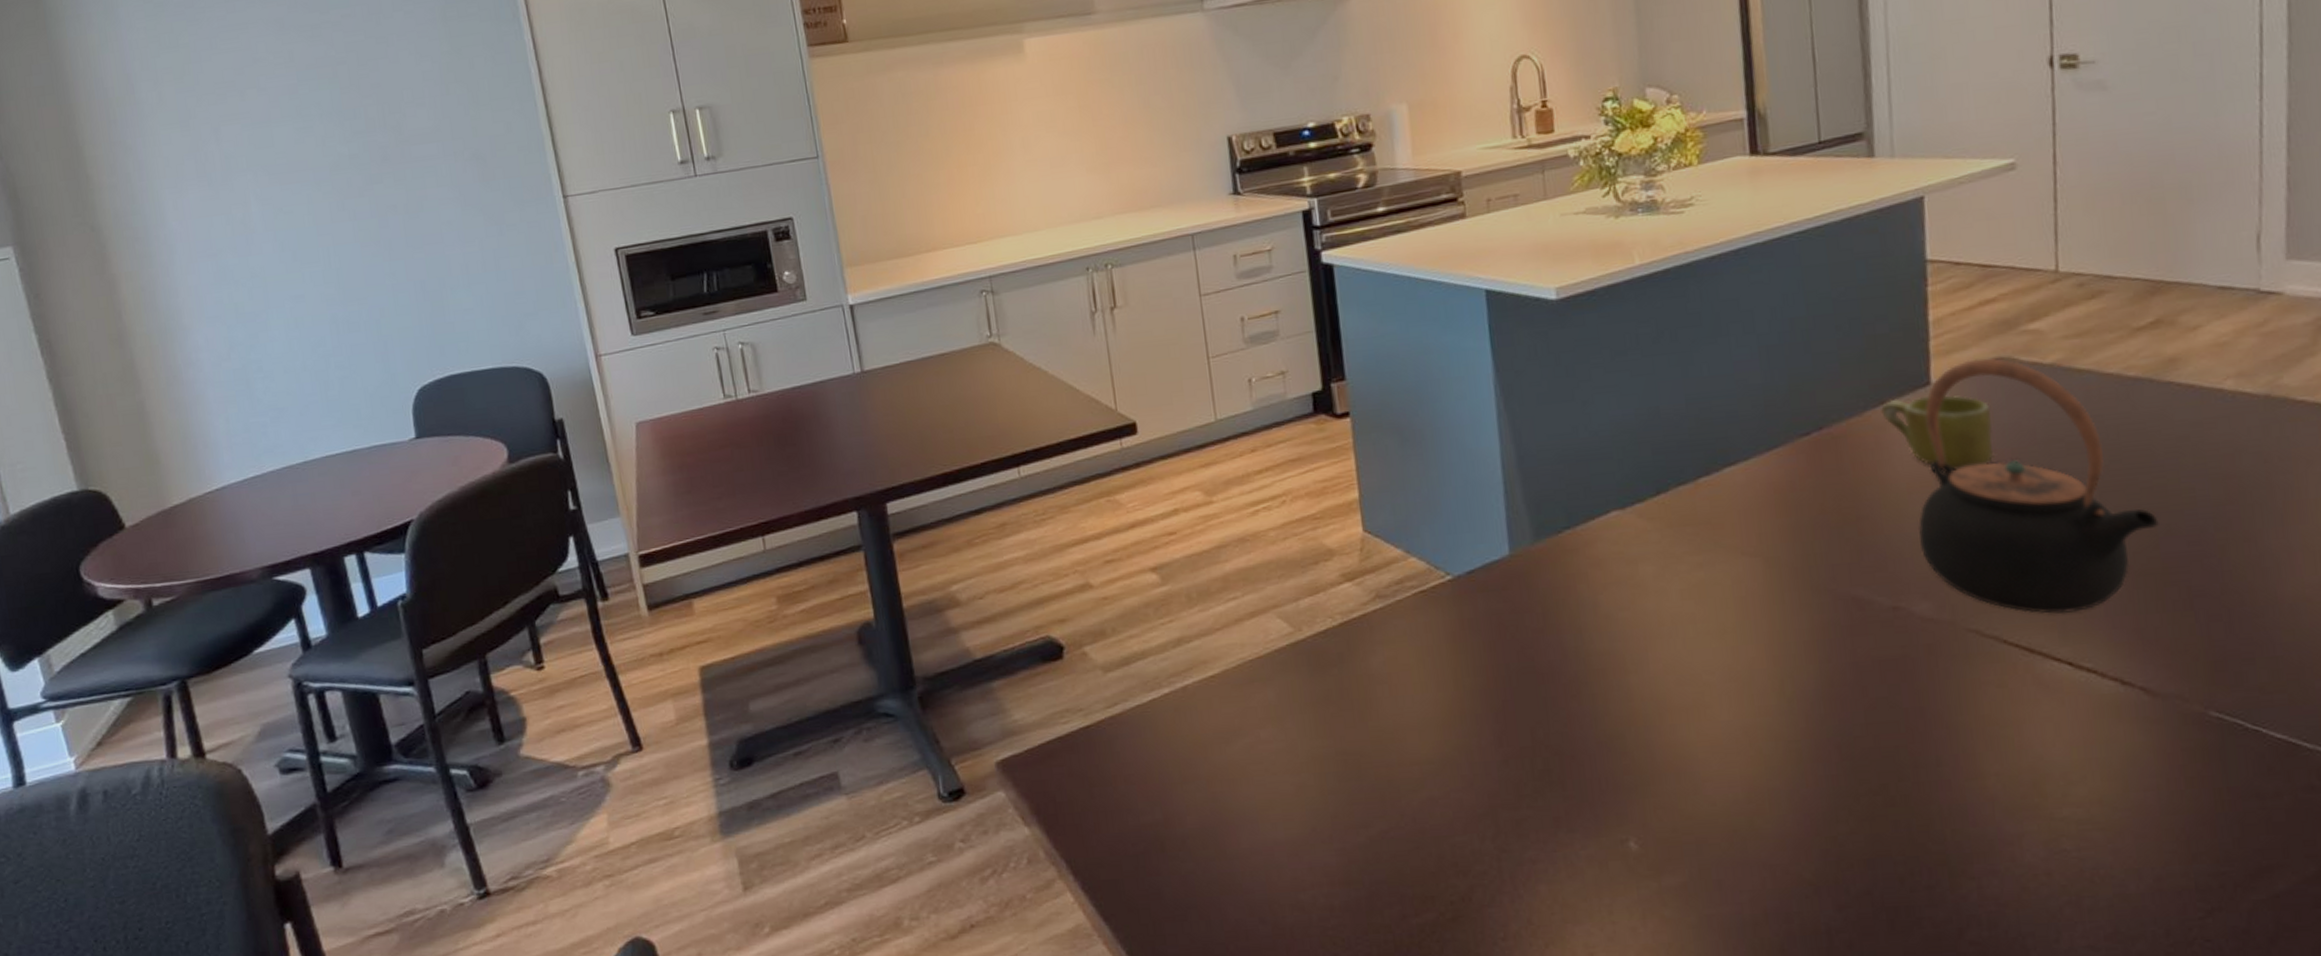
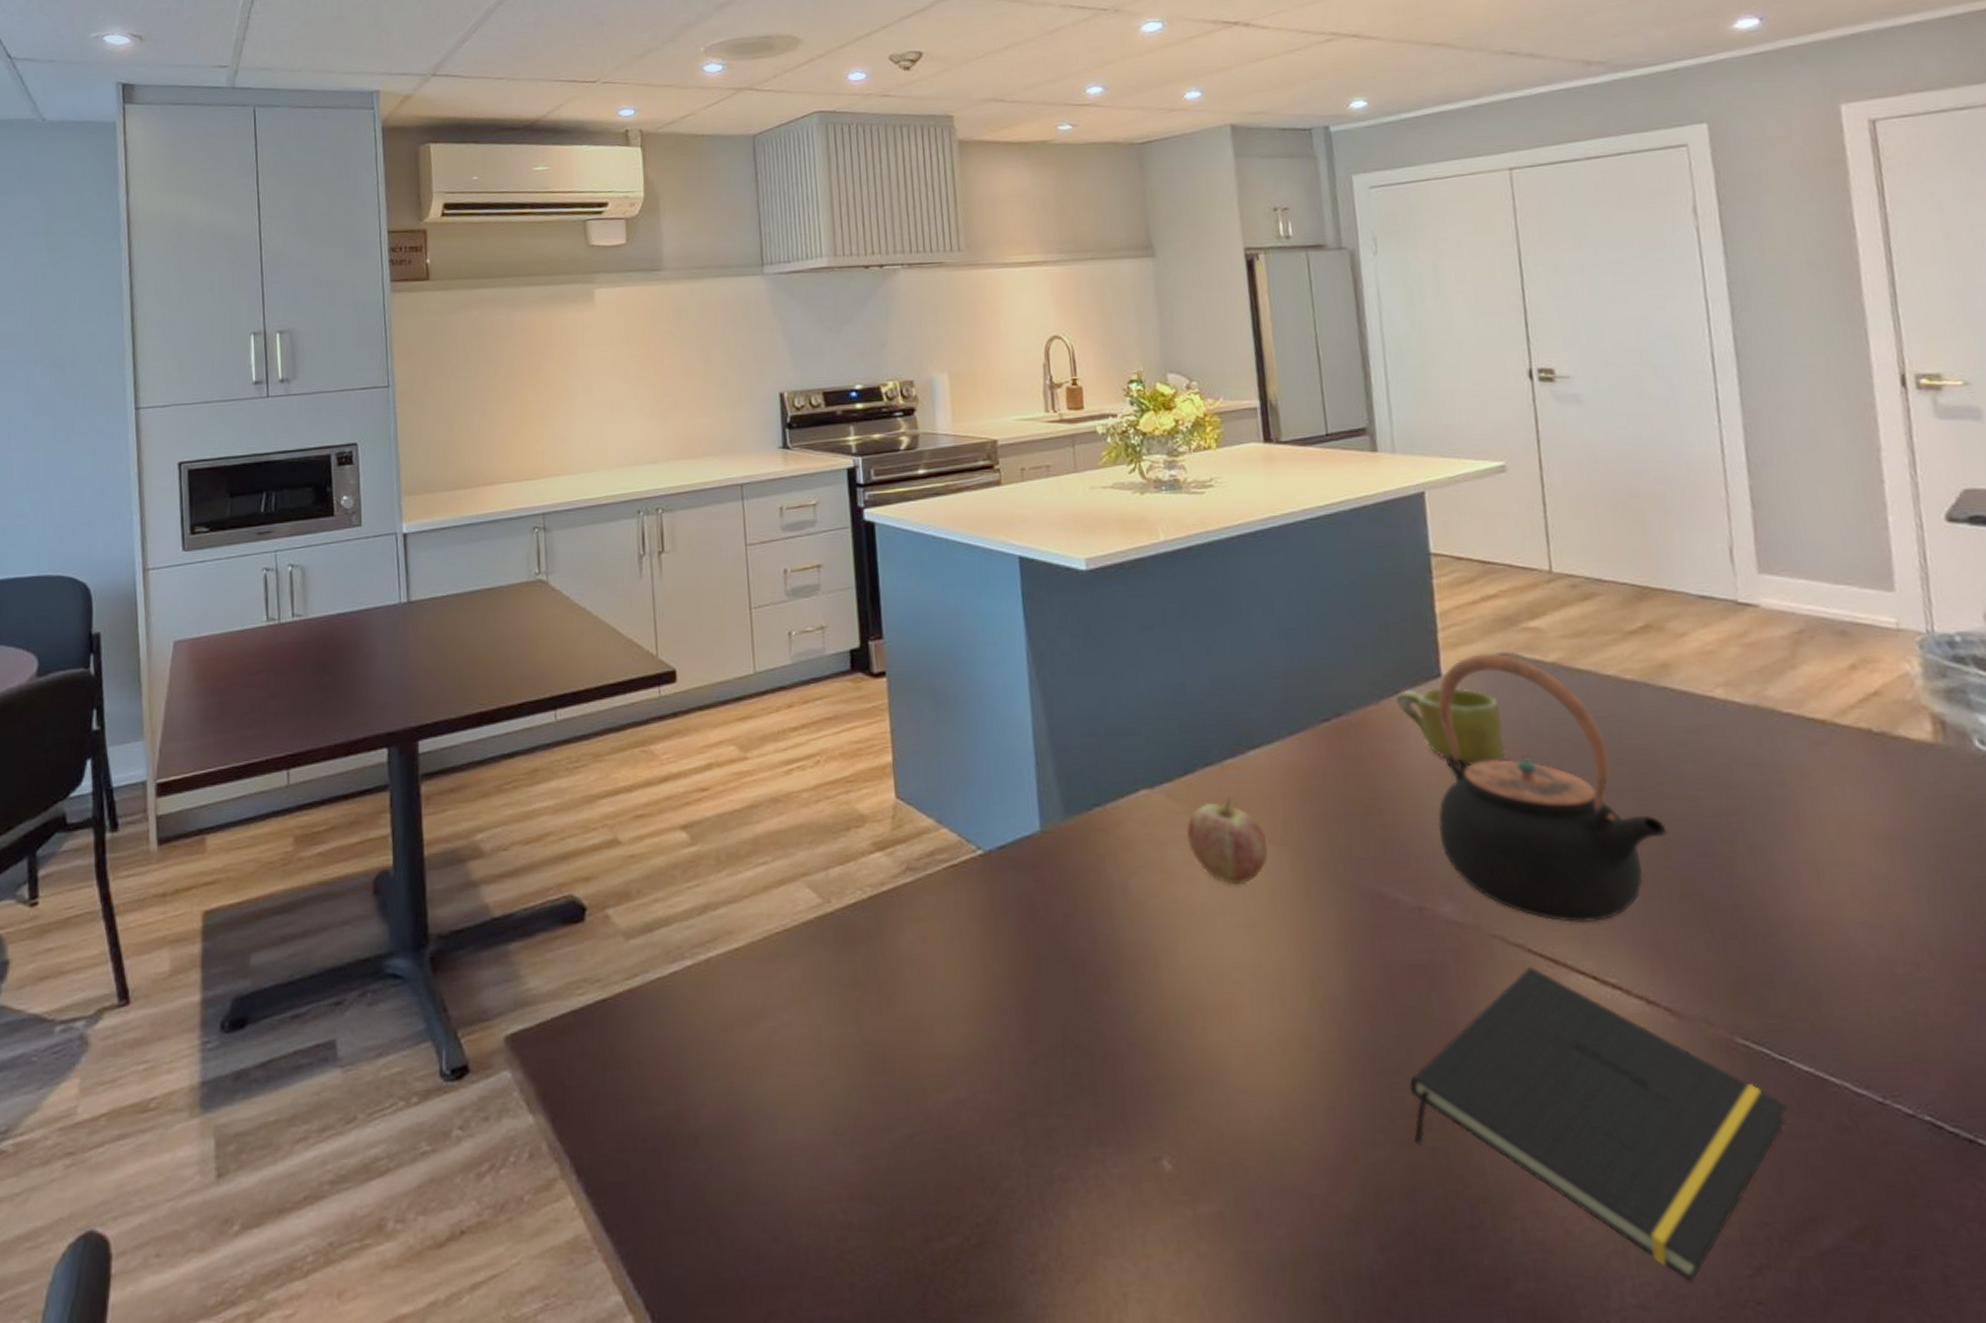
fruit: none [1657,513,1742,596] -> present [1186,796,1269,885]
notepad: none [1875,656,2257,926] -> present [1409,967,1788,1283]

